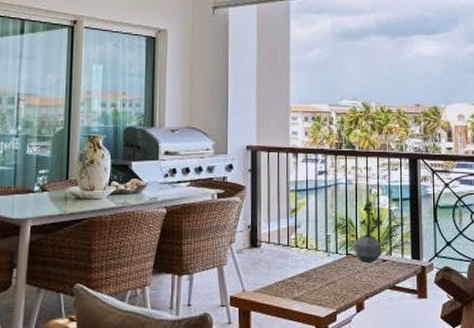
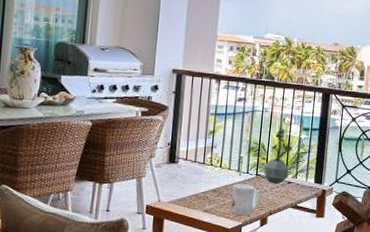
mug: none [321,265,351,302] -> present [231,183,259,216]

